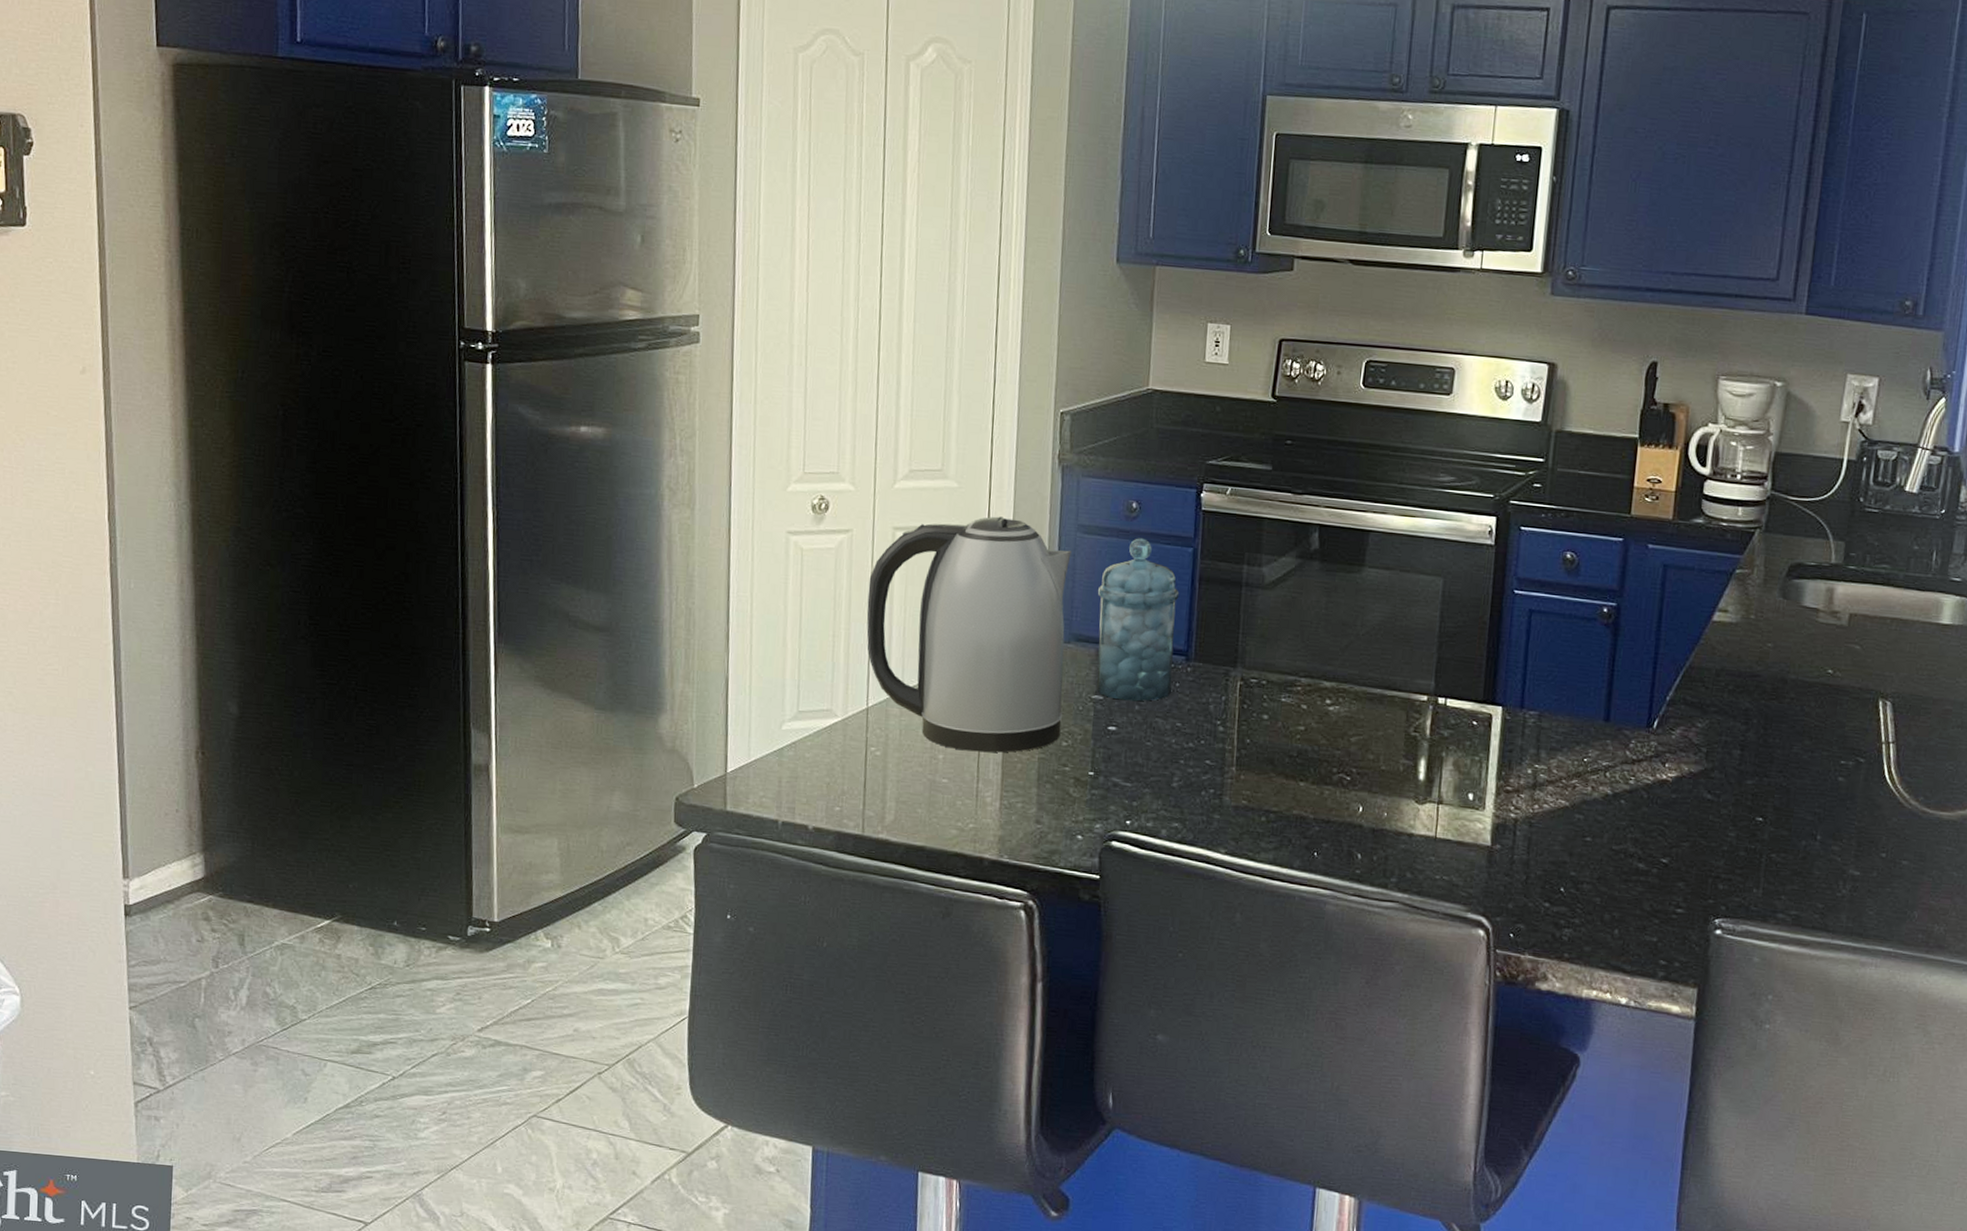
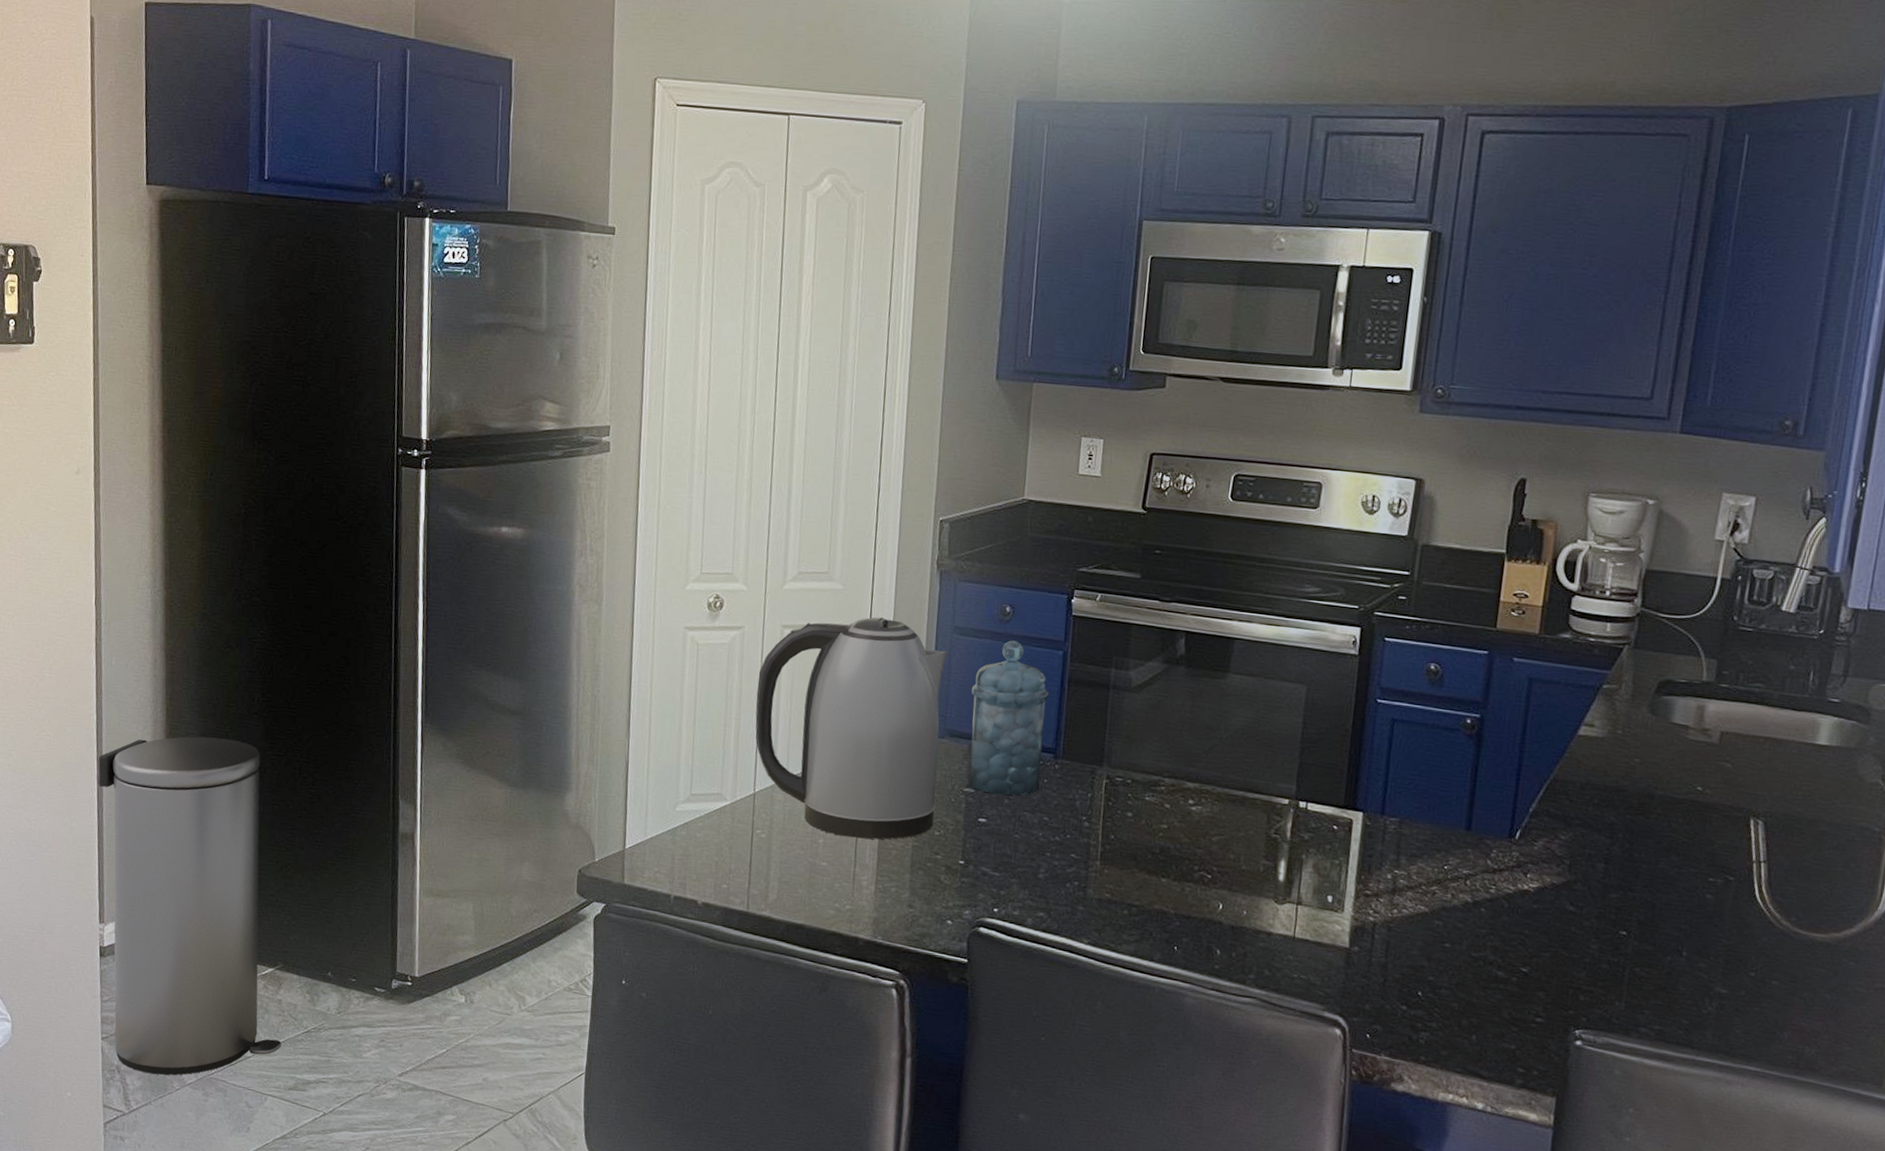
pedal bin: none [116,665,342,1045] -> present [98,736,282,1075]

